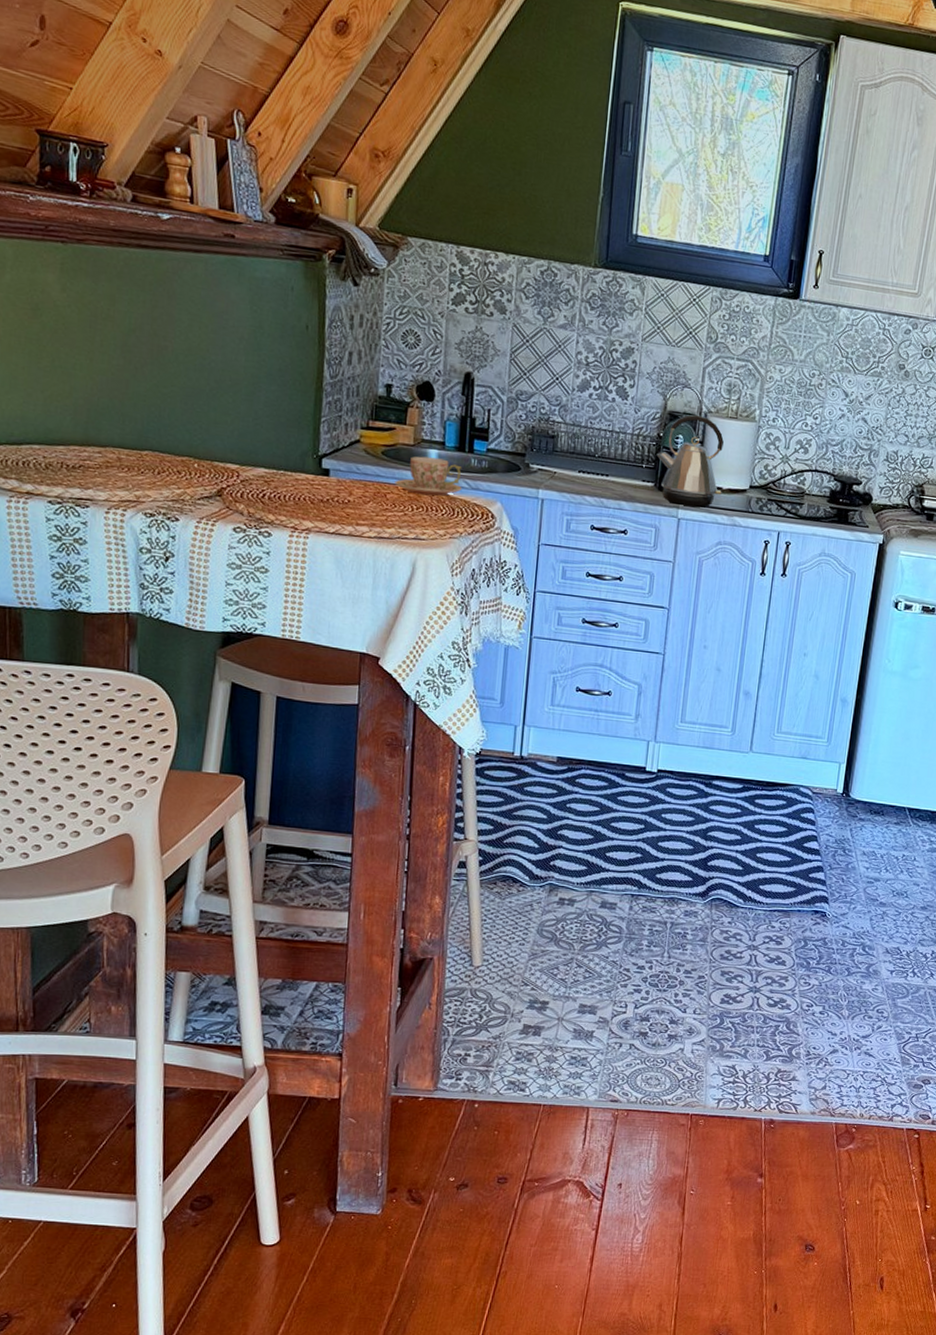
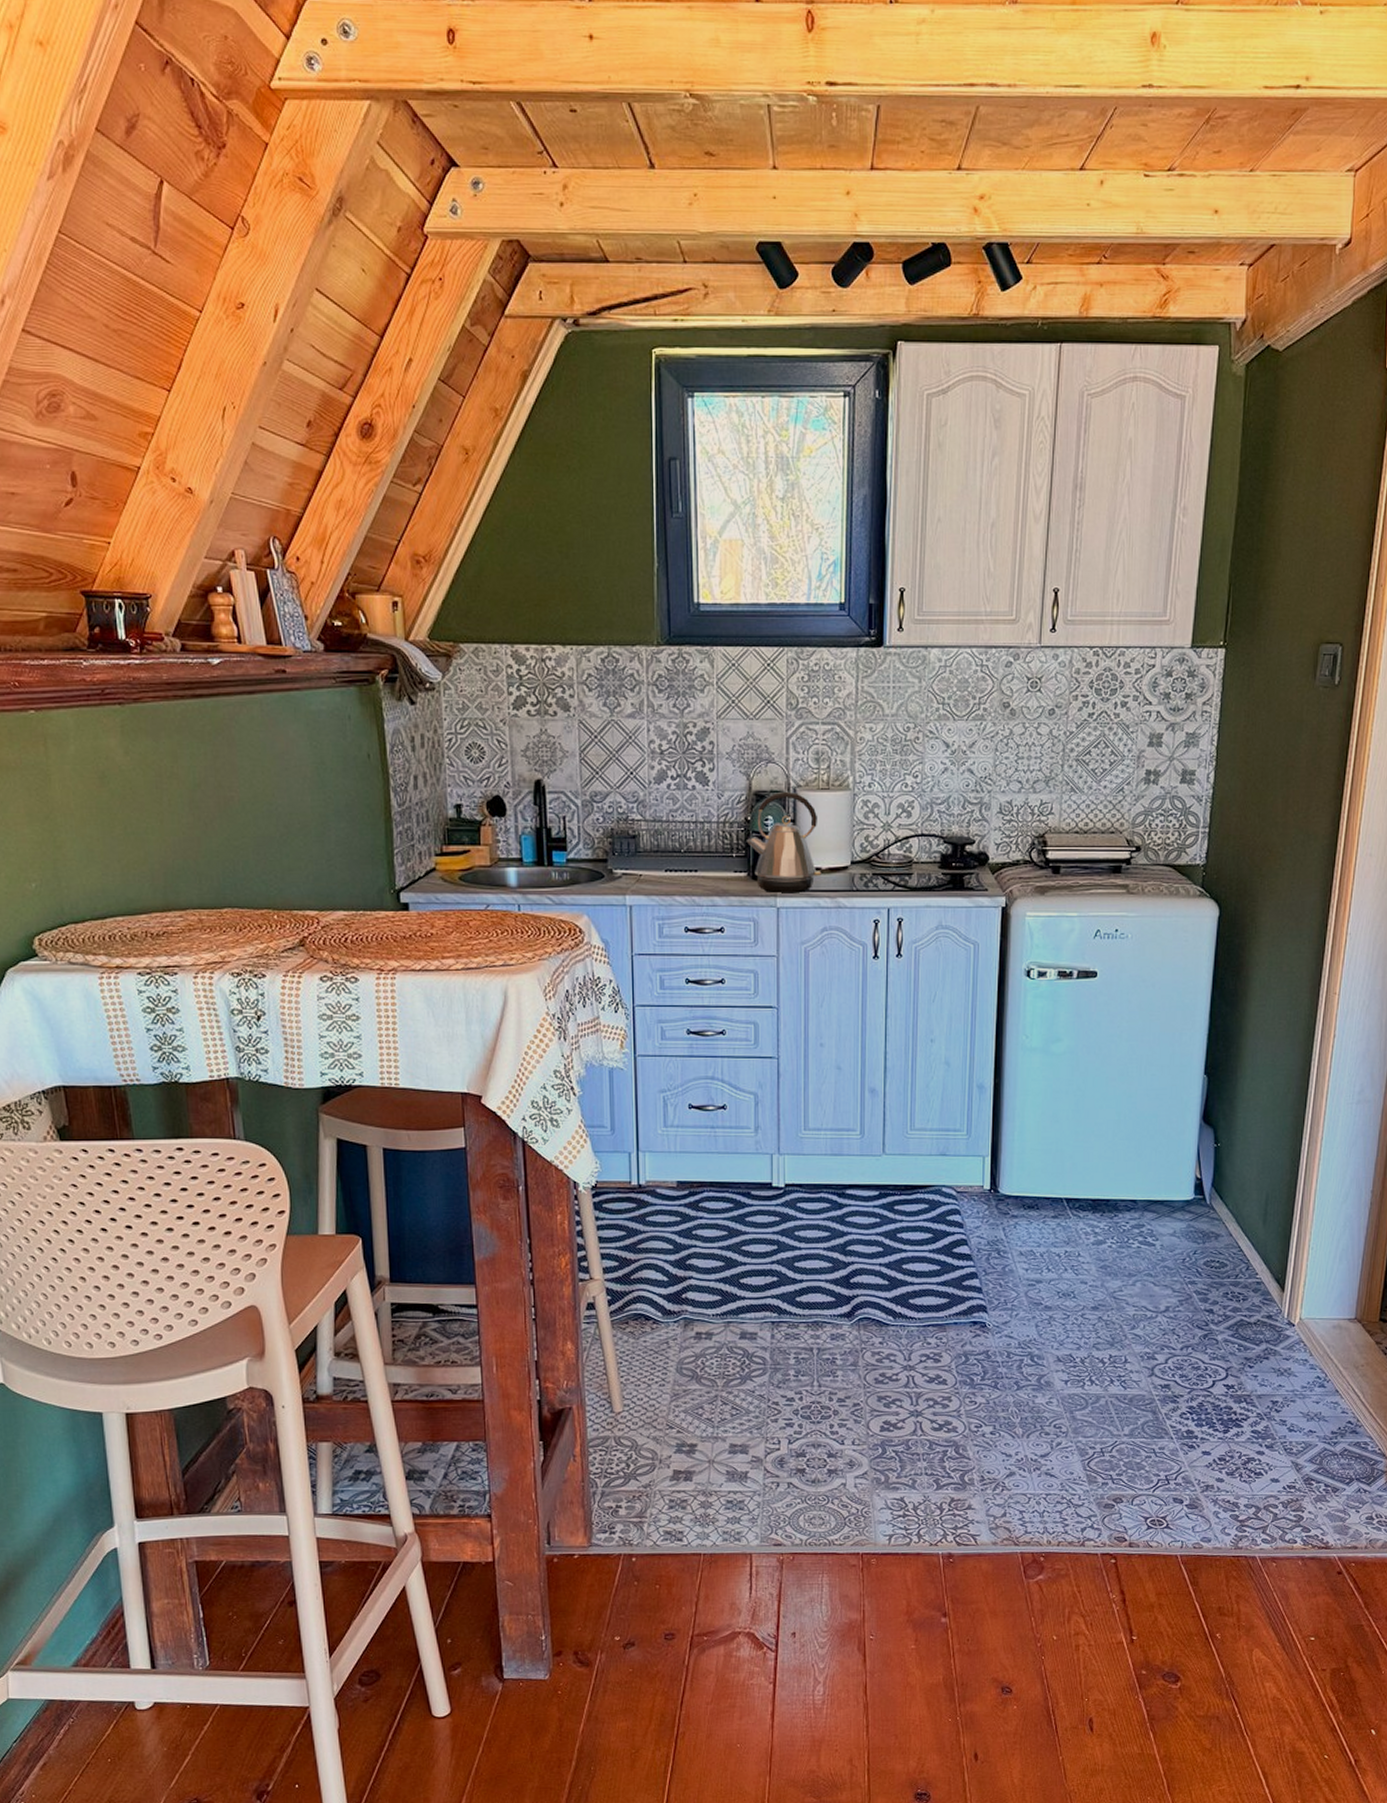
teacup: present [394,456,462,497] -> none [476,876,546,918]

